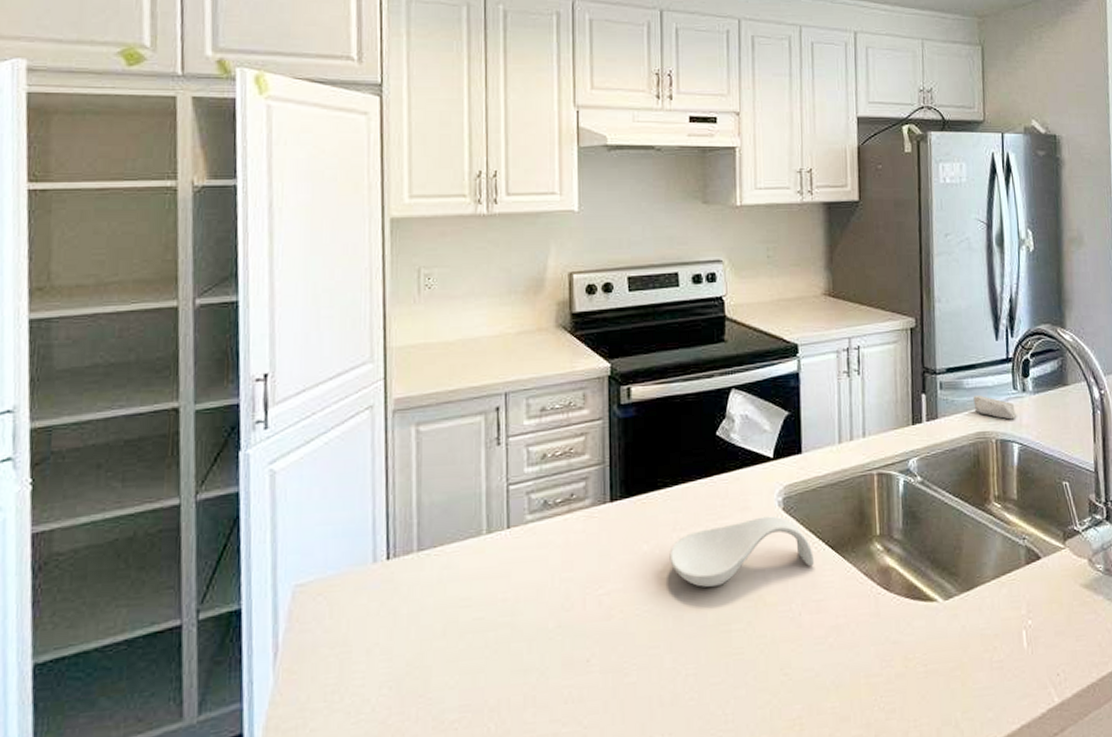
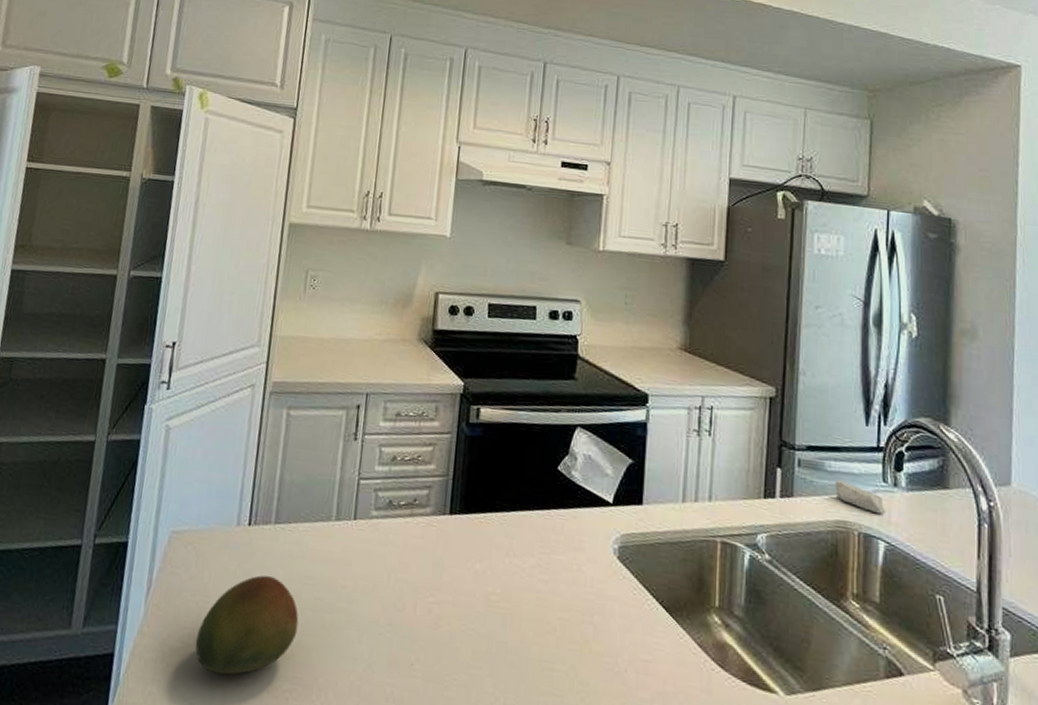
fruit: none [341,607,459,725] -> present [195,575,299,675]
spoon rest: present [669,516,814,587] -> none [499,560,646,624]

